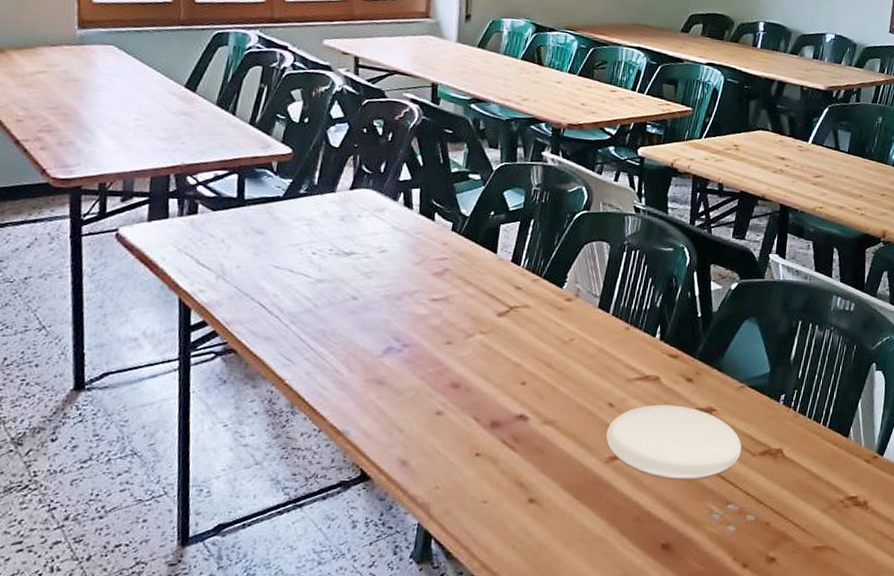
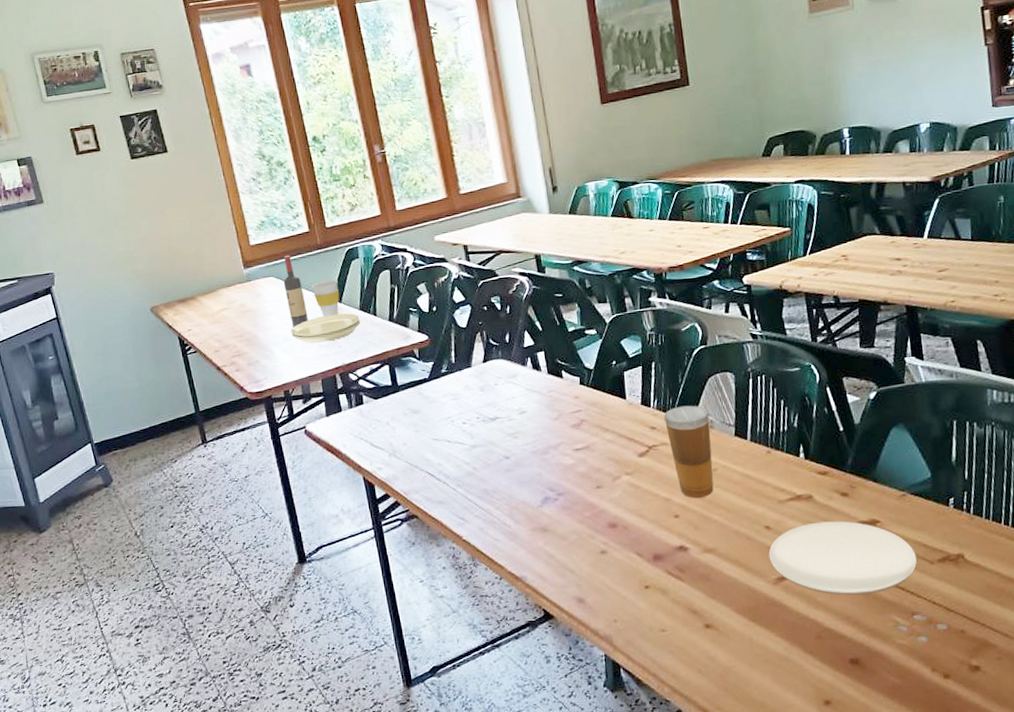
plate: none [123,103,215,135] -> present [291,313,361,344]
wine bottle: none [126,24,150,111] -> present [283,255,309,328]
cup: none [160,63,196,106] -> present [311,279,340,317]
beverage cup: none [531,269,578,368] -> present [664,405,714,499]

